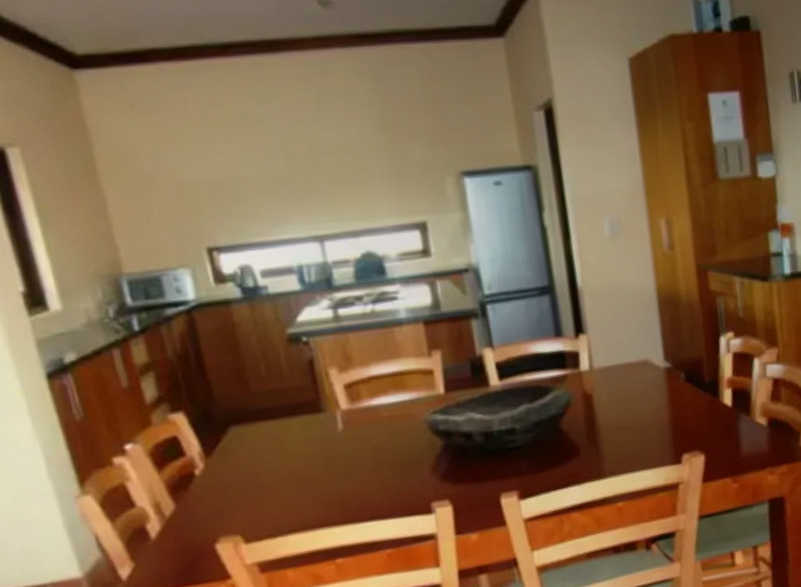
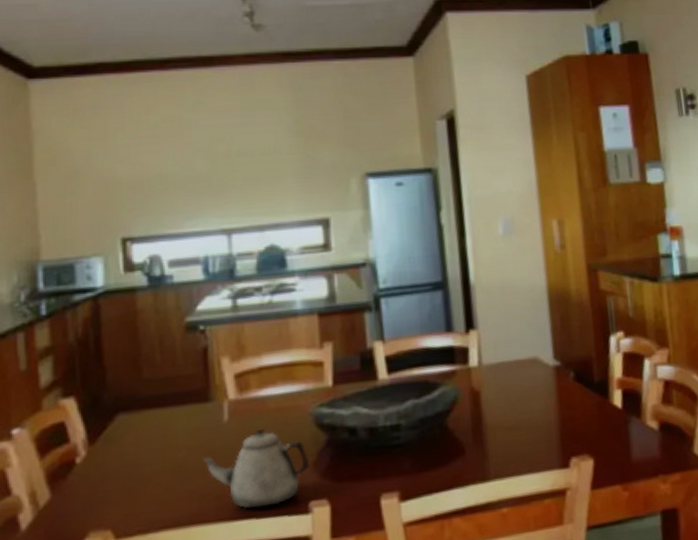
teapot: none [322,436,430,512] -> present [203,428,311,510]

